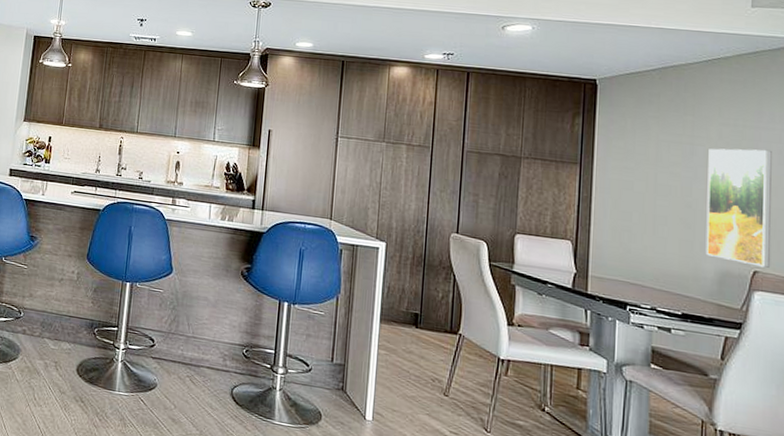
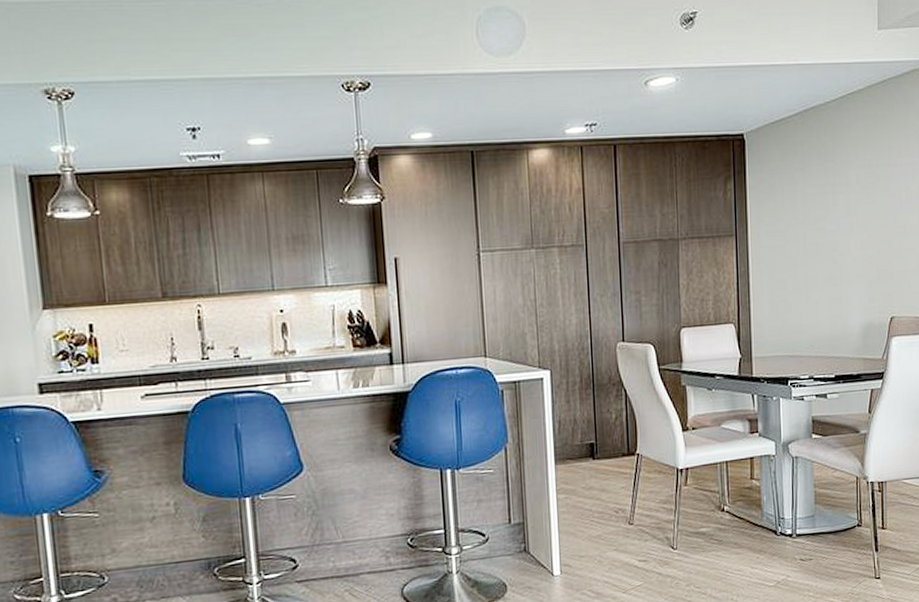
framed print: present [705,148,772,268] -> none [849,187,904,312]

